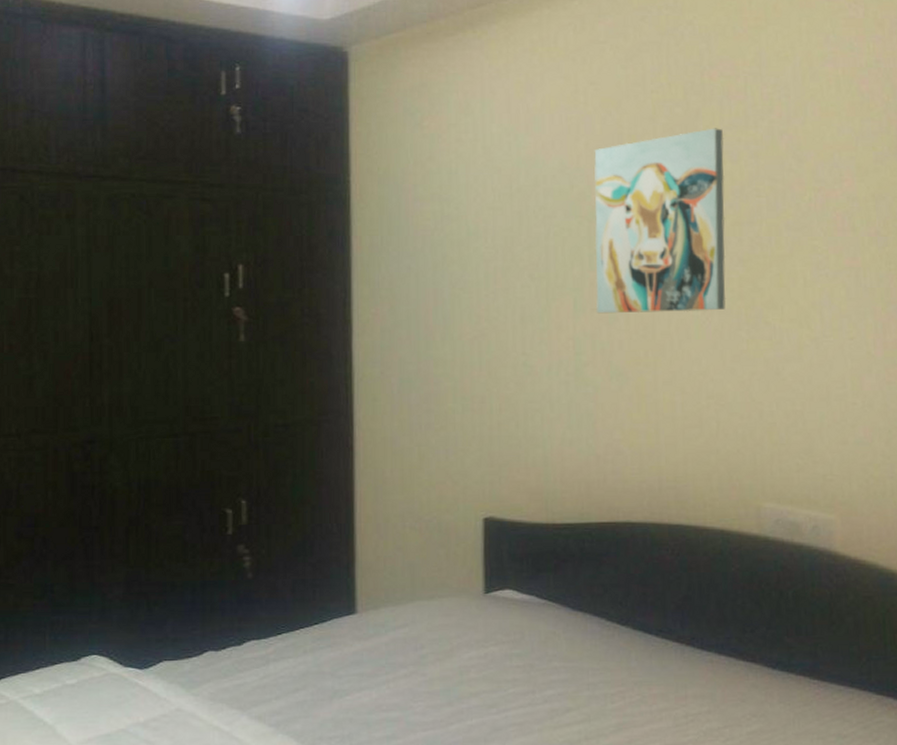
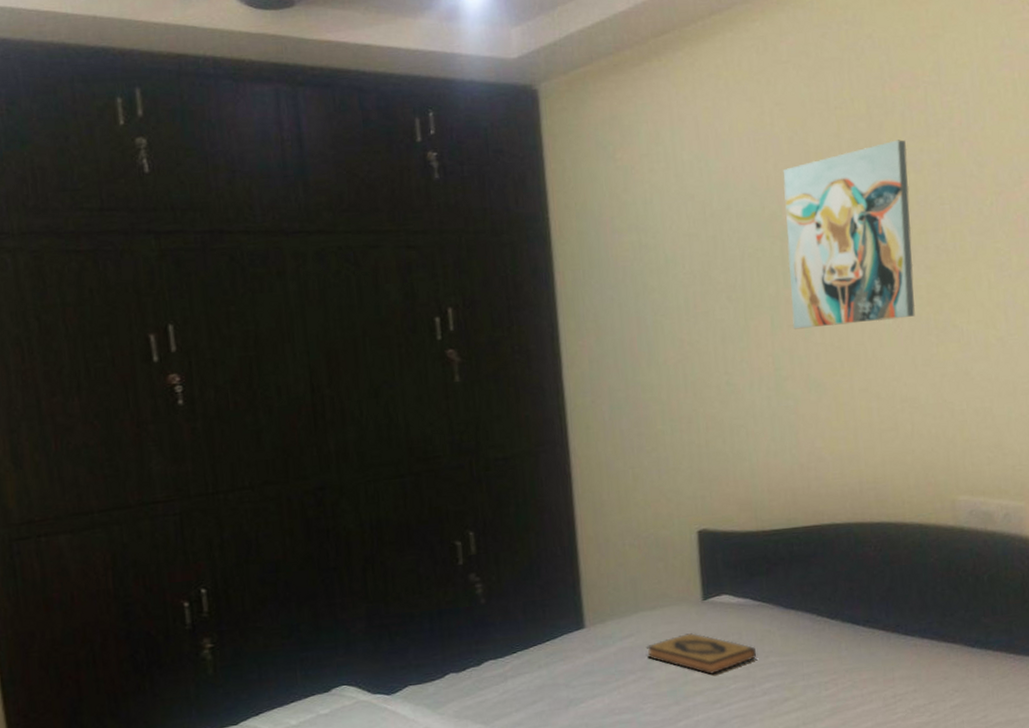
hardback book: none [420,628,539,675] -> present [645,633,757,674]

